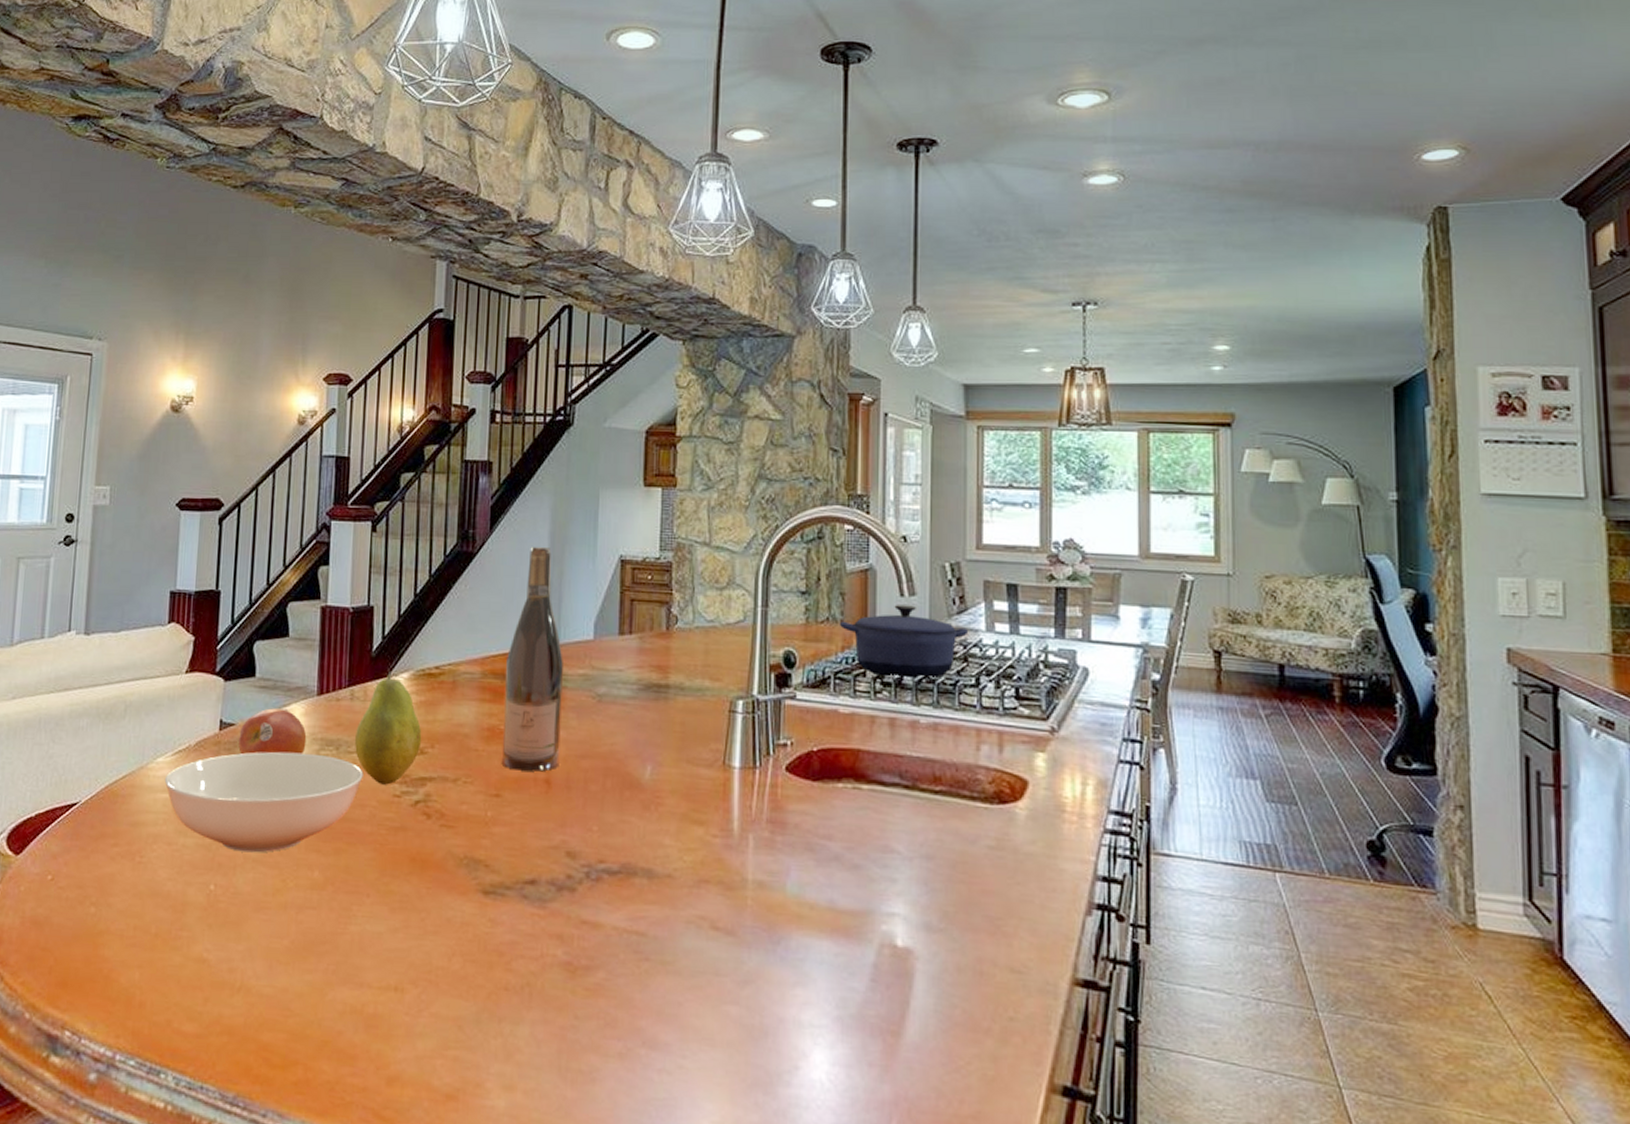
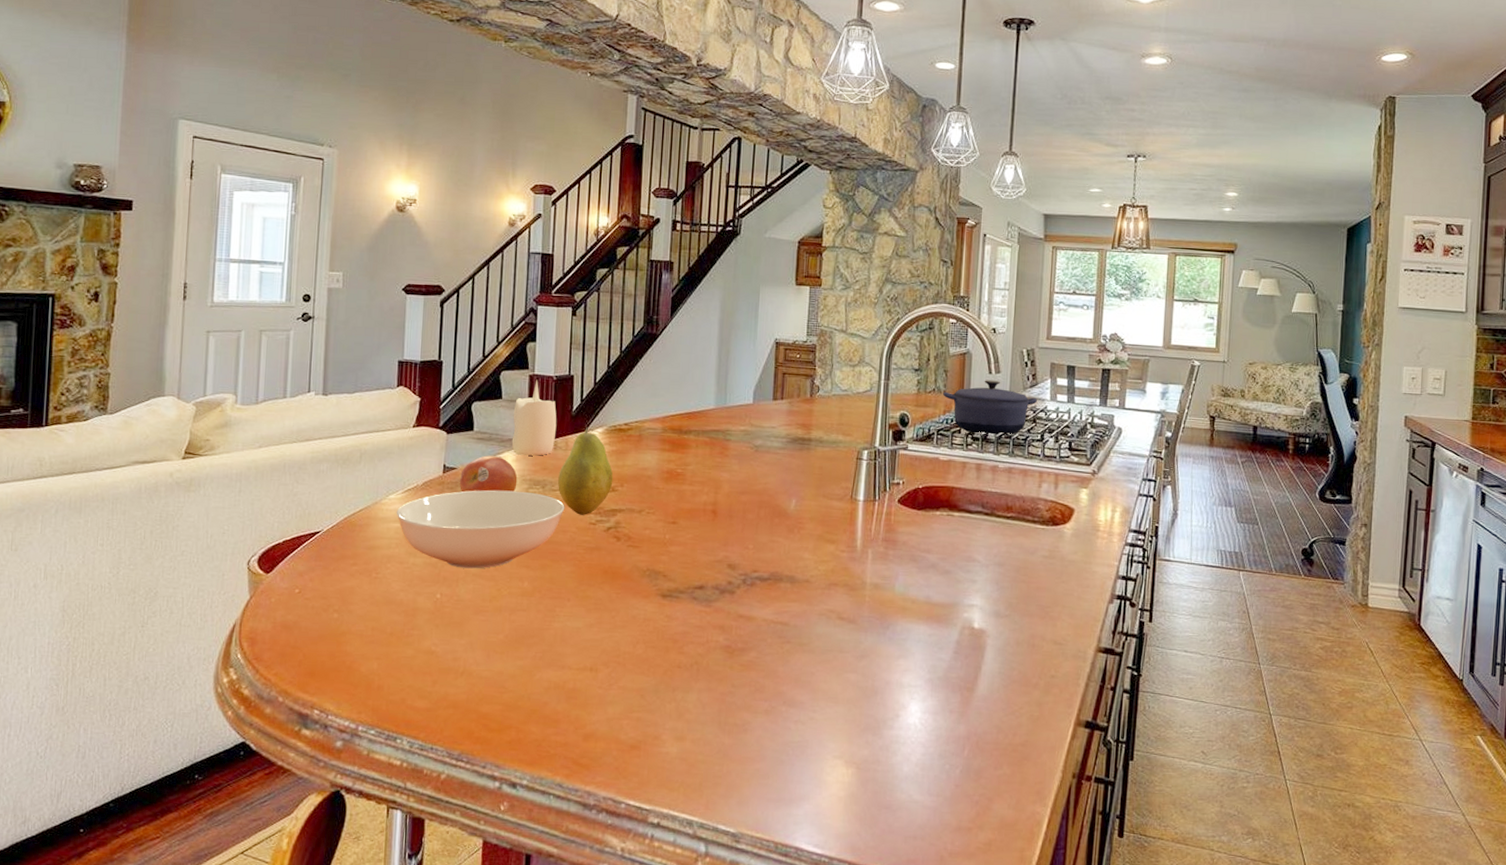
candle: none [300,612,354,709] -> present [511,379,557,456]
wine bottle: present [501,547,565,772] -> none [677,331,729,504]

